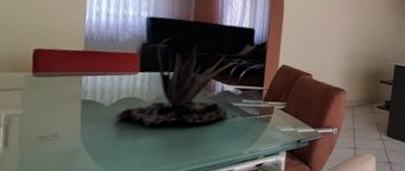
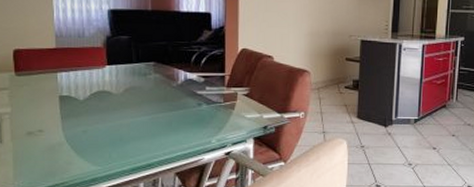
plant: present [116,37,240,126] -> none [91,29,200,118]

